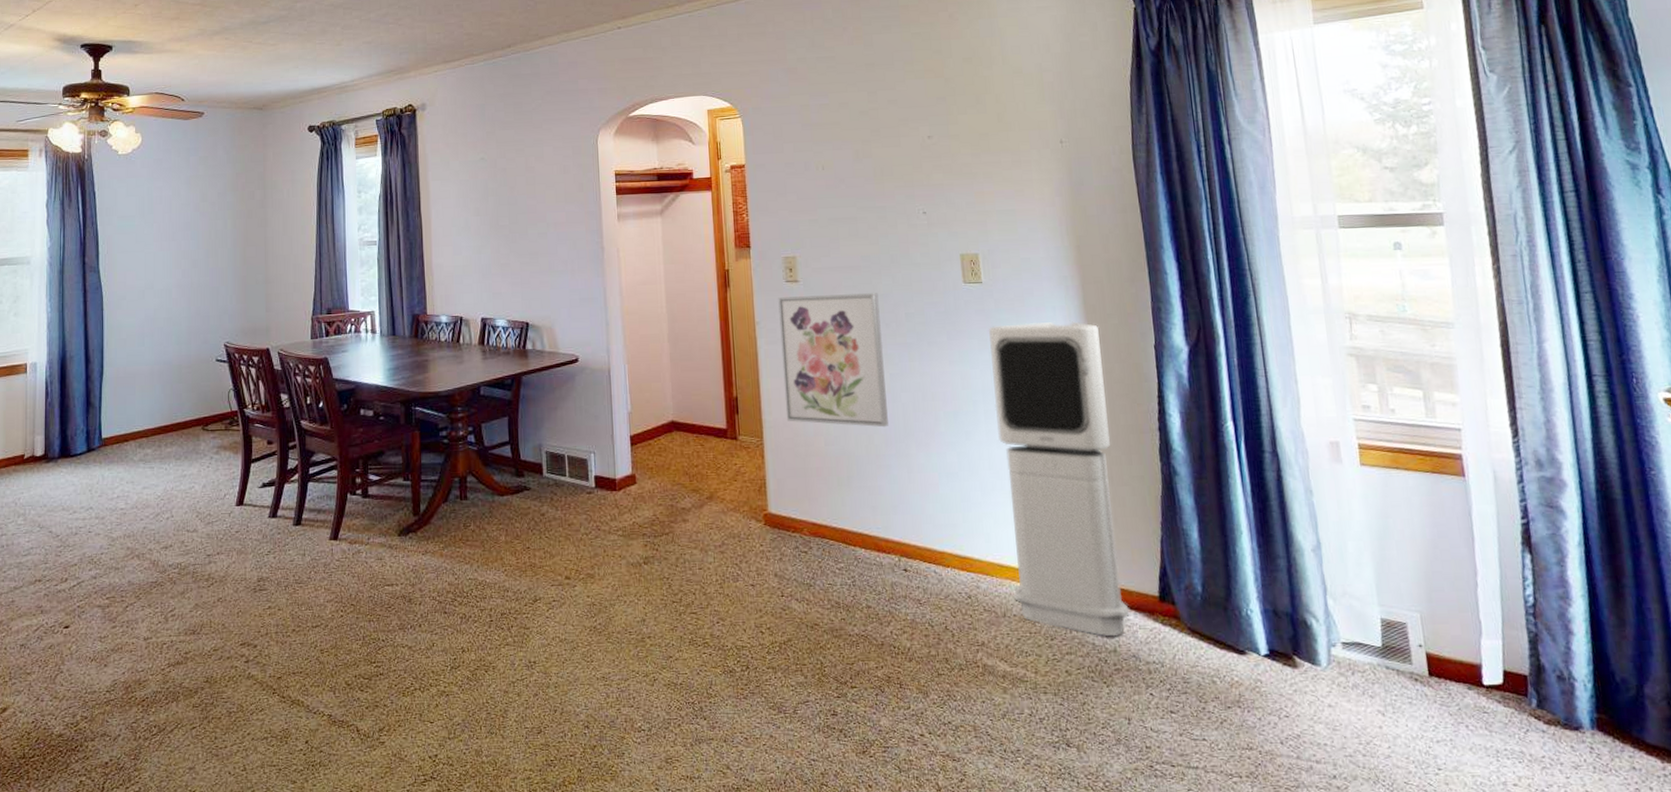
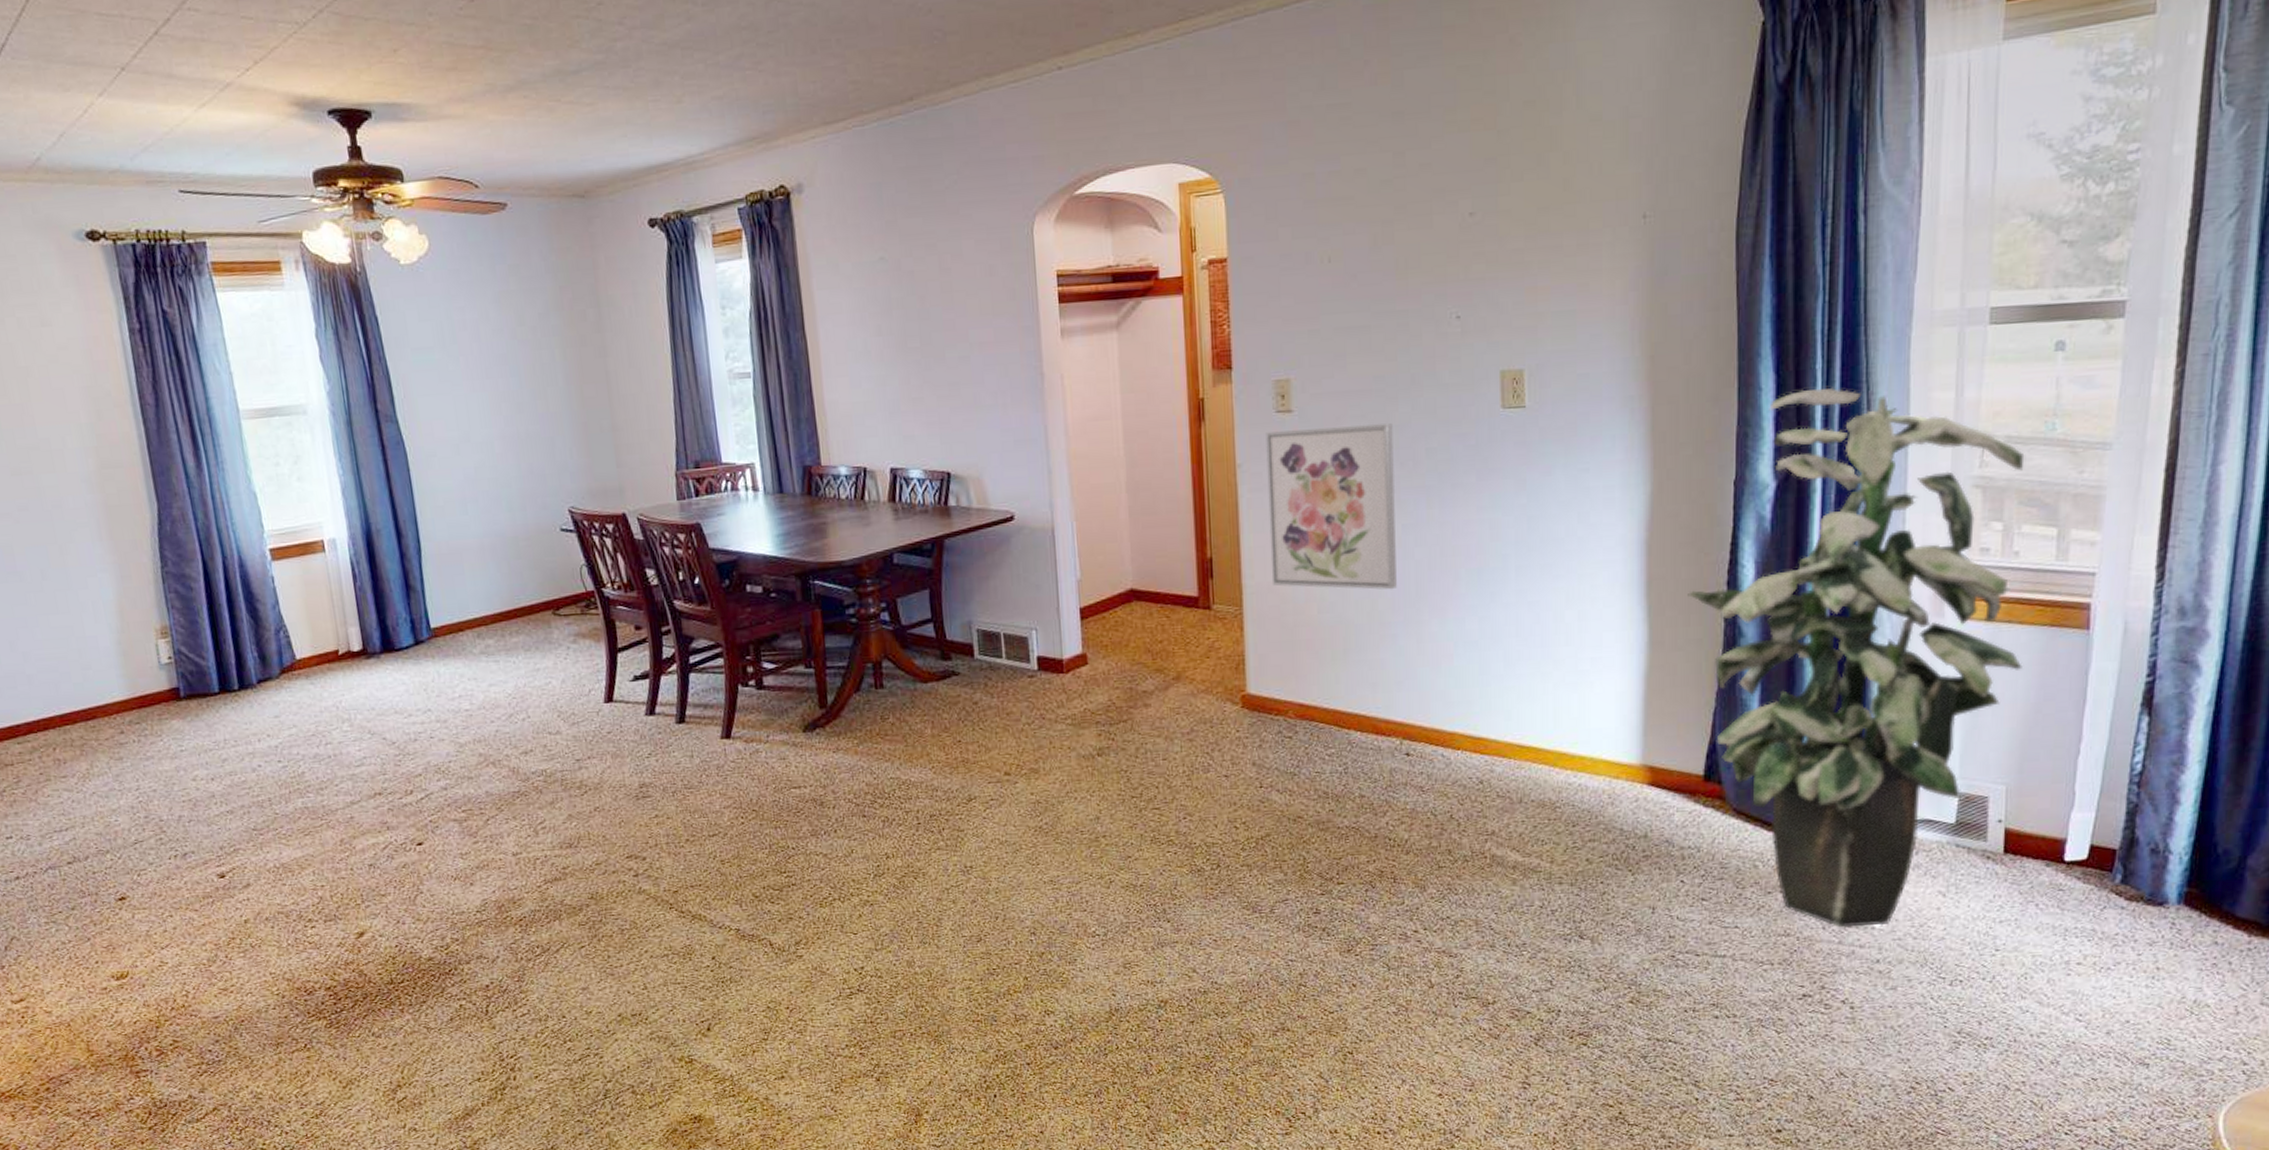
air purifier: present [989,321,1130,637] -> none [1529,453,1667,821]
indoor plant: none [1127,273,1415,743] -> present [1688,387,2025,928]

